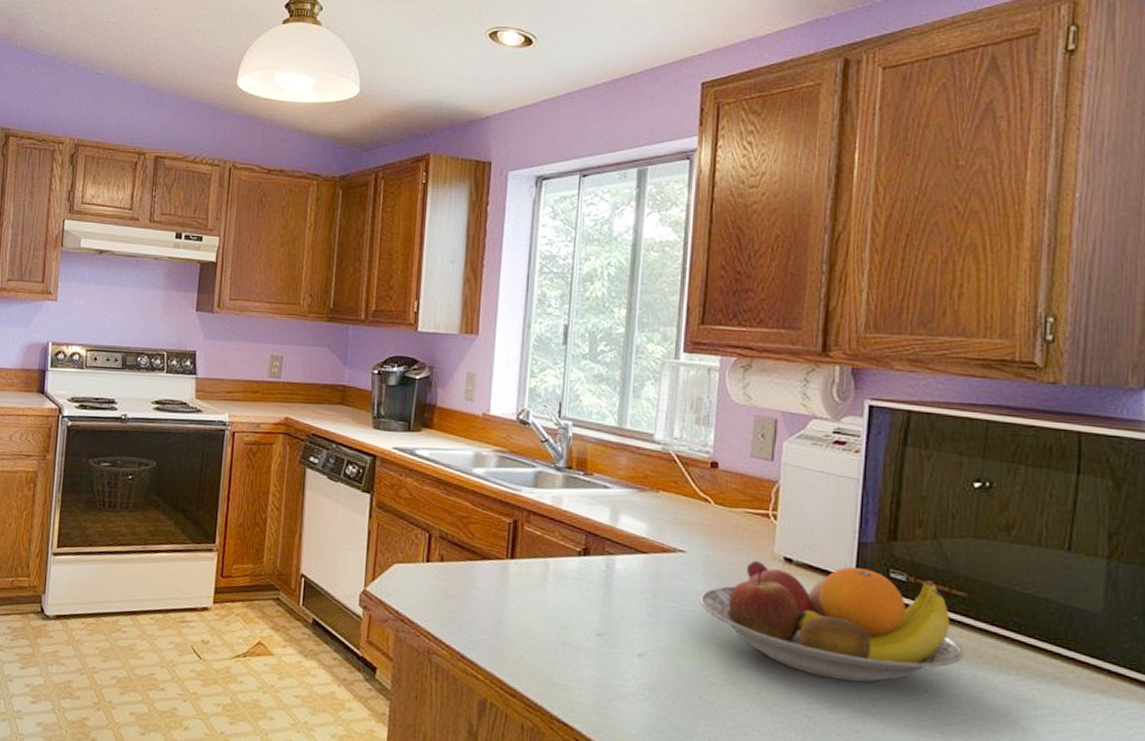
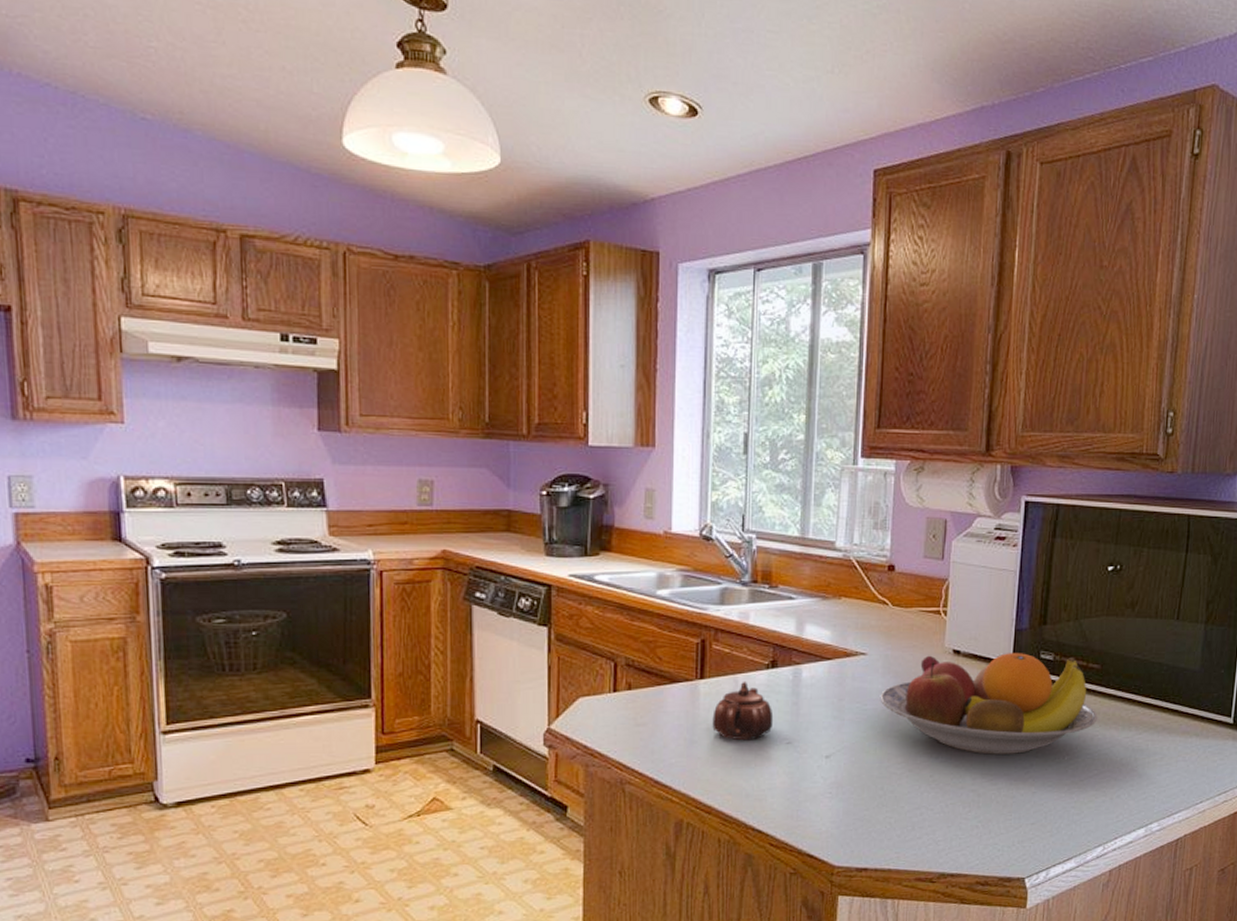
teapot: none [521,565,584,627] -> present [712,681,774,741]

